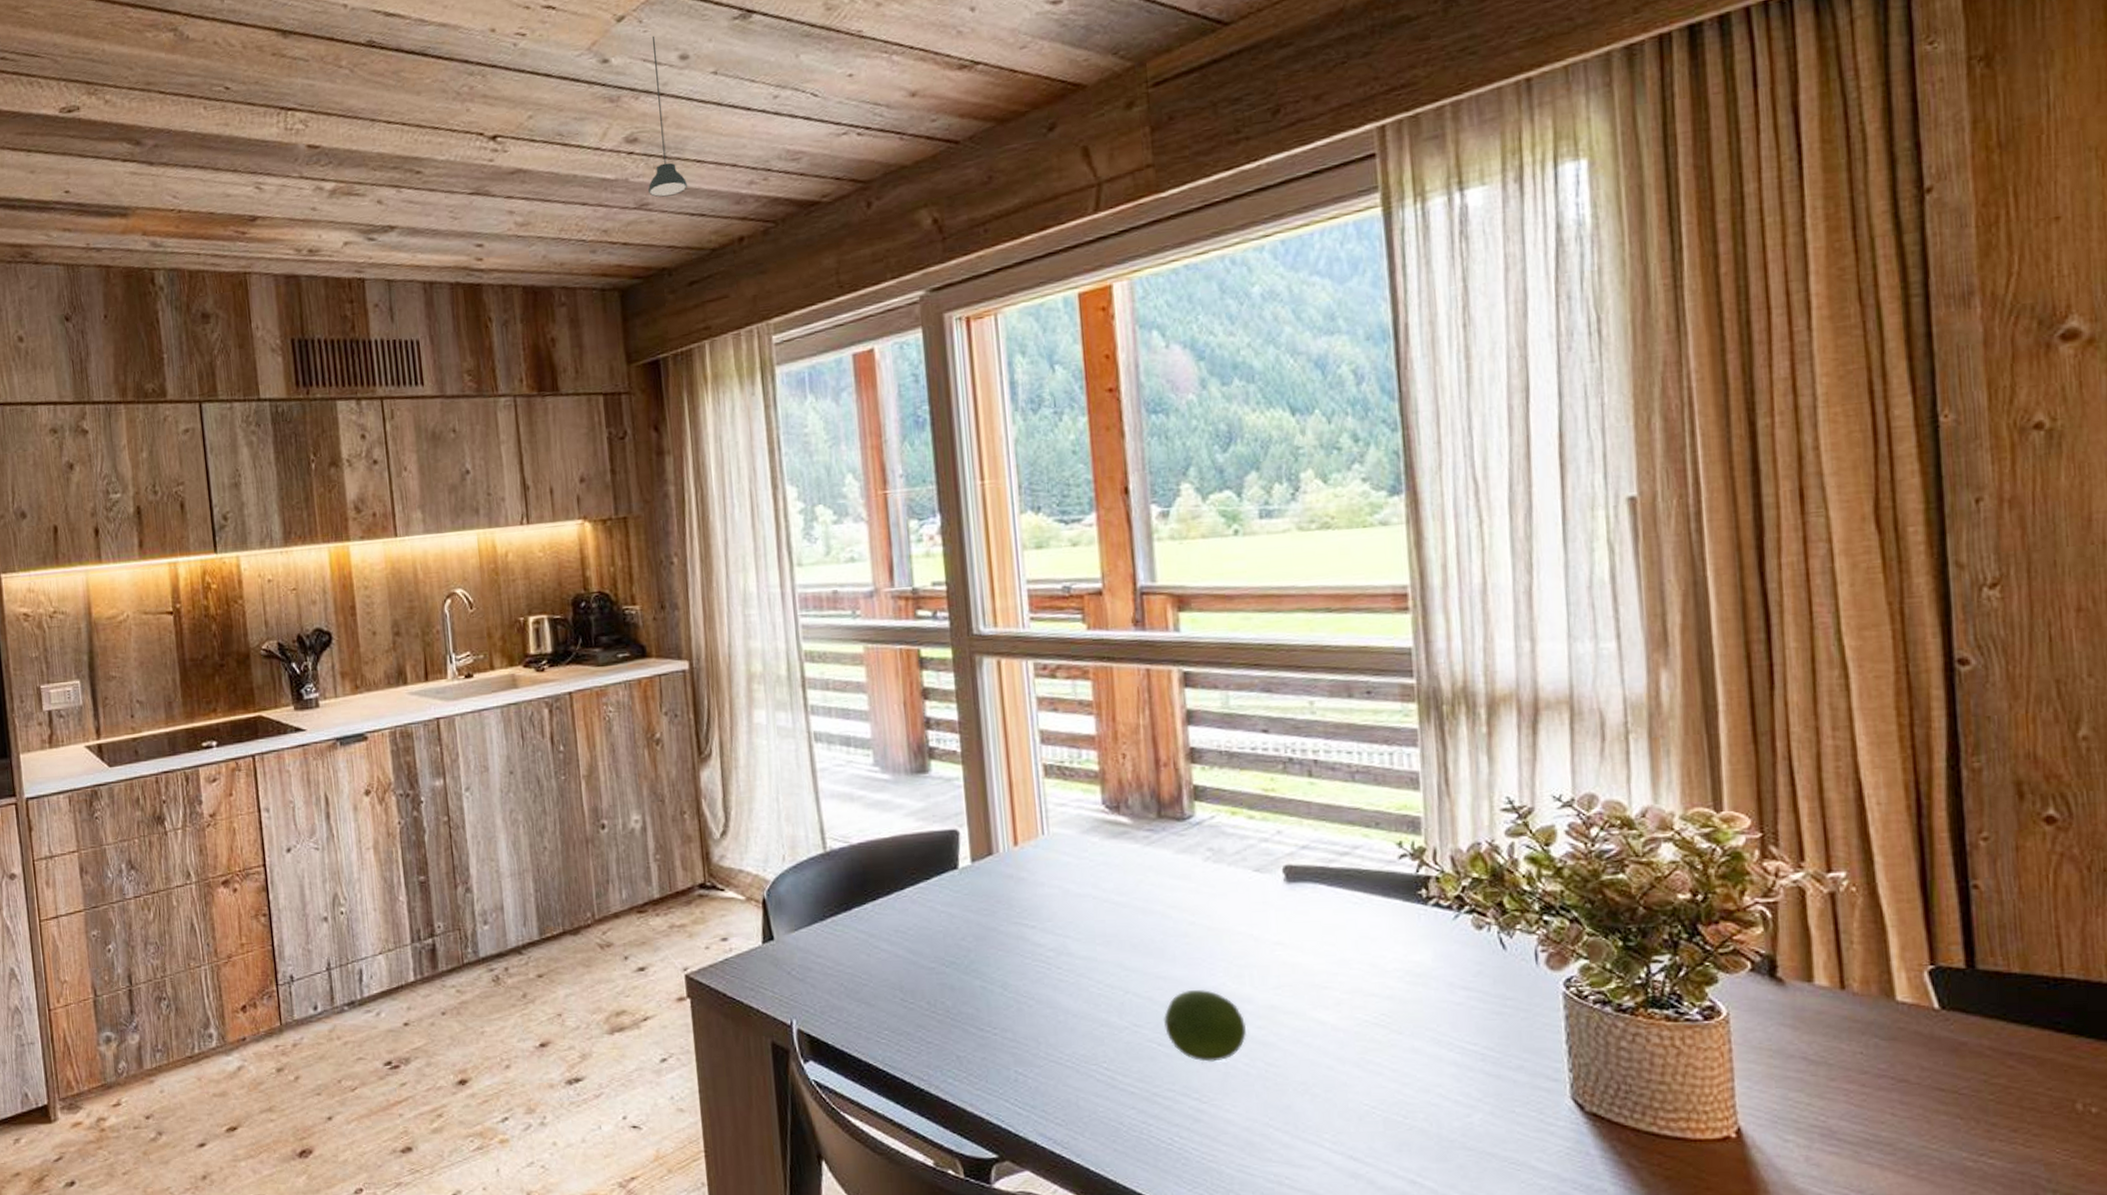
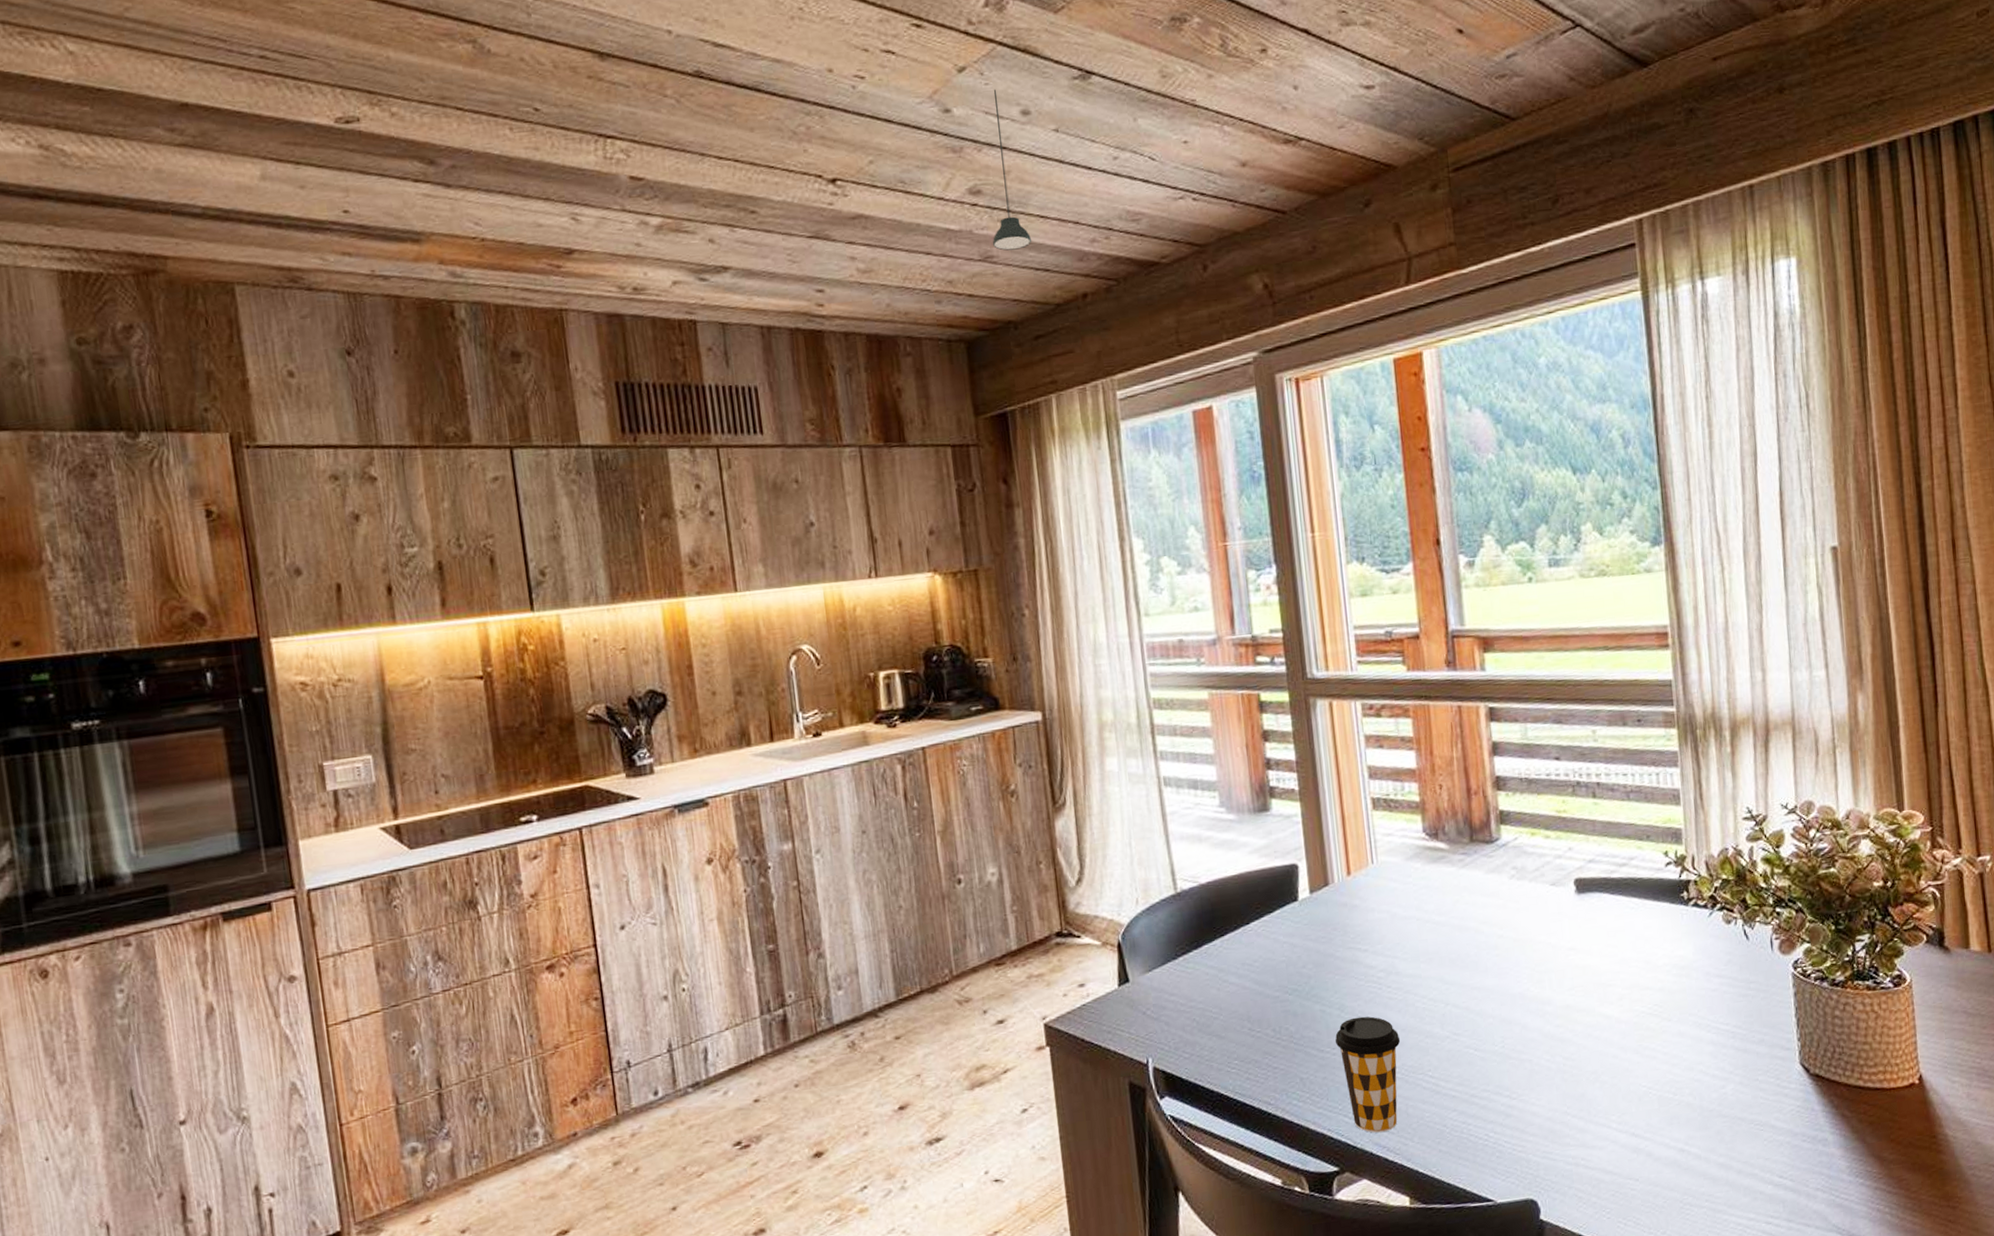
coffee cup: none [996,997,1072,1123] -> present [1335,1016,1401,1133]
fruit: present [1164,990,1247,1062] -> none [1479,996,1547,1062]

